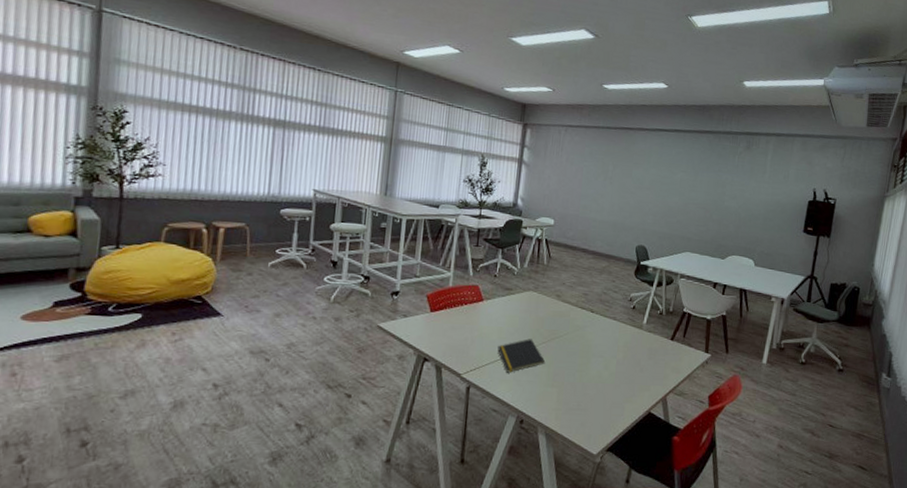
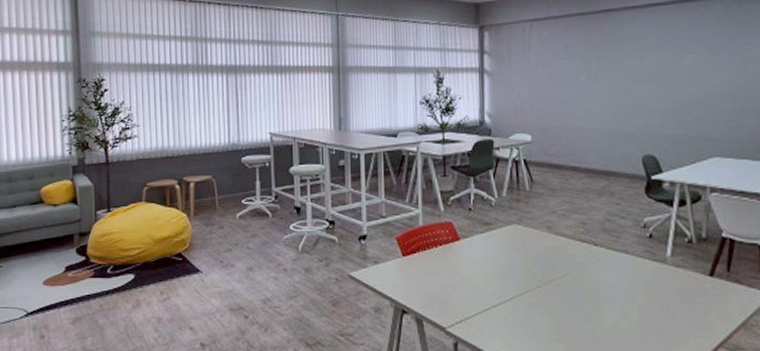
notepad: present [497,339,546,373] -> none [484,282,545,325]

